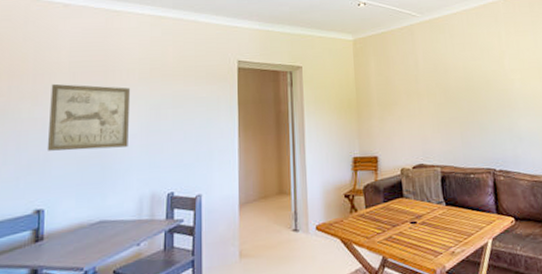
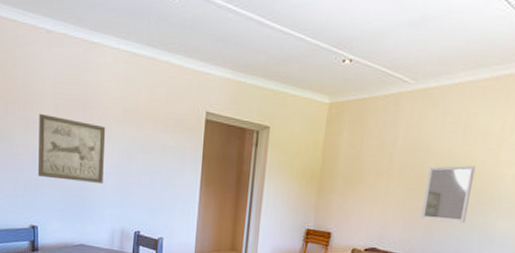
home mirror: none [451,76,494,130] -> present [420,165,476,223]

